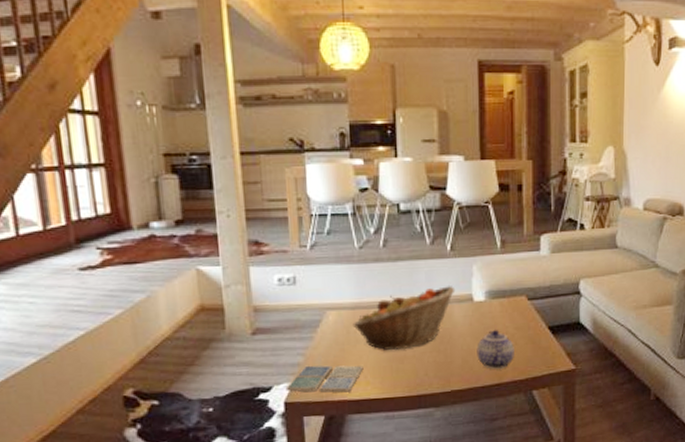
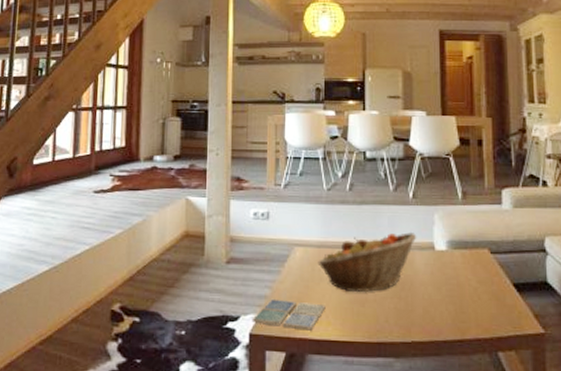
teapot: present [477,329,514,369] -> none [438,280,478,324]

